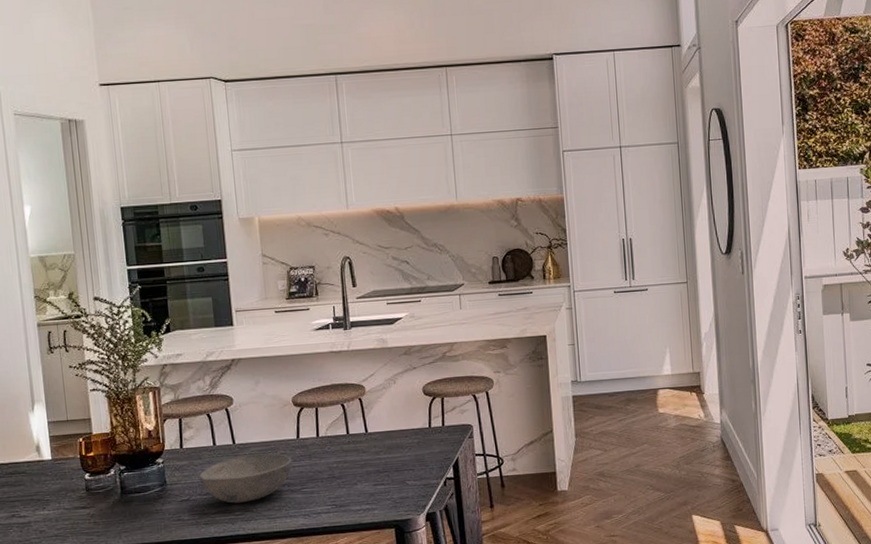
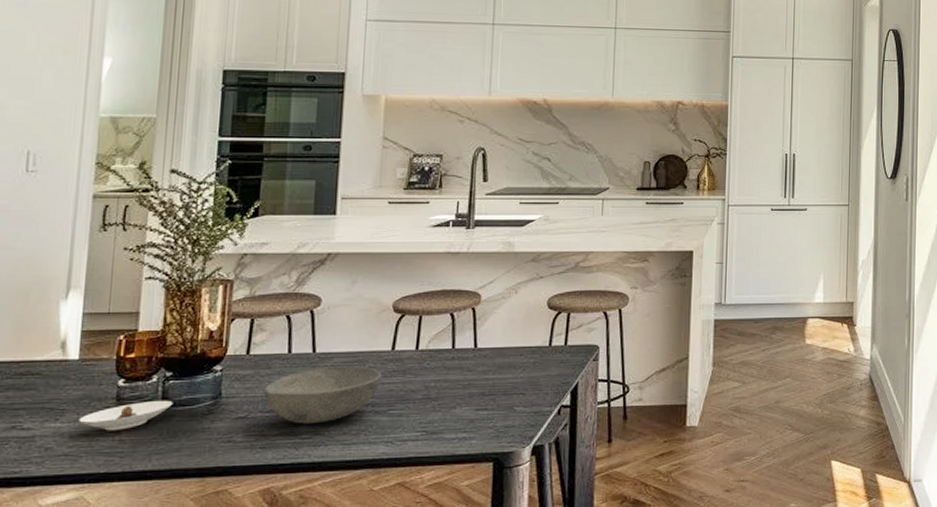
saucer: none [60,488,130,516] -> present [78,400,173,431]

